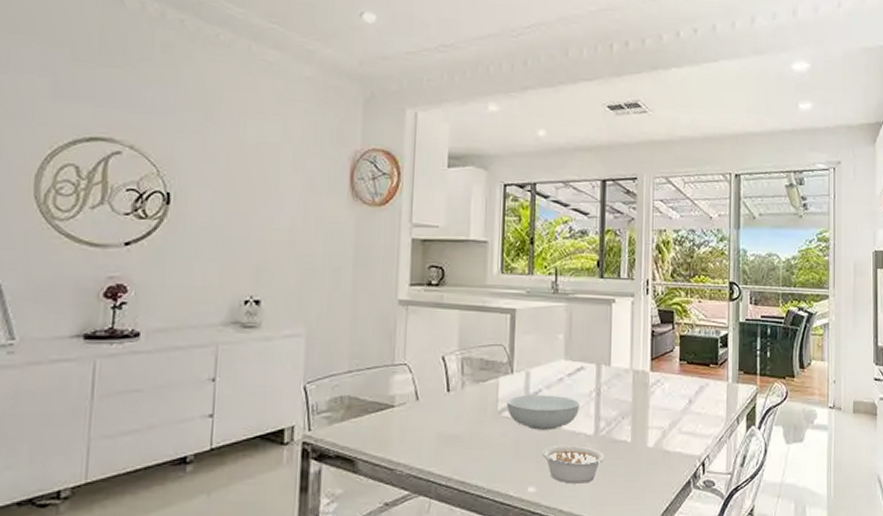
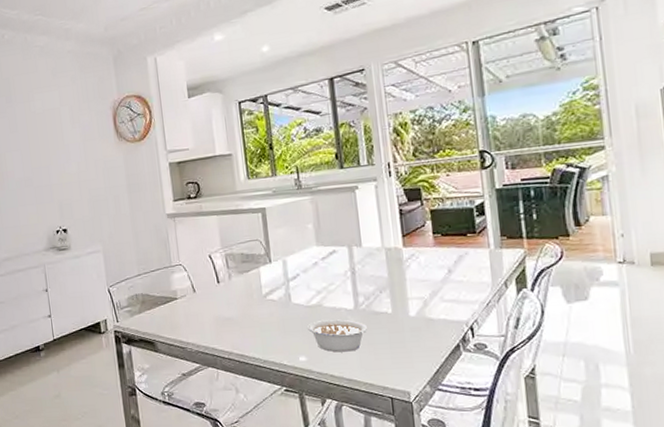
serving bowl: present [506,395,579,430] -> none [269,277,337,309]

